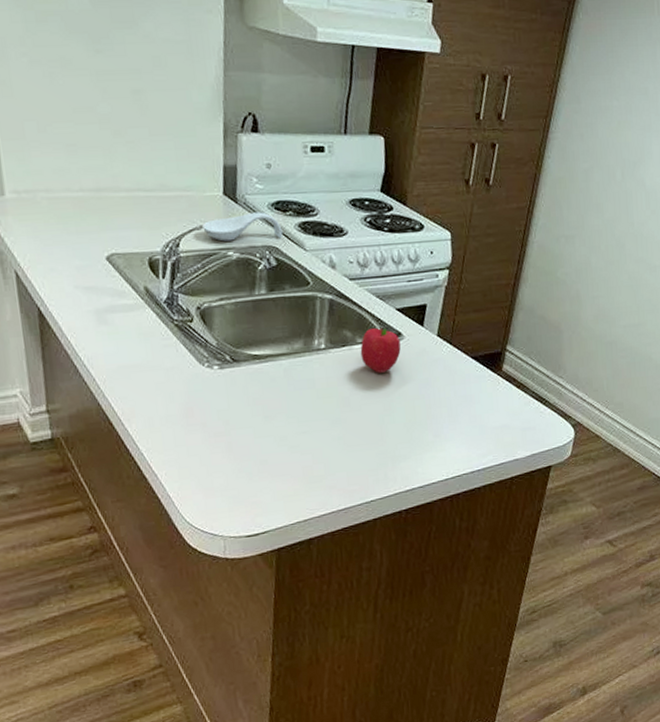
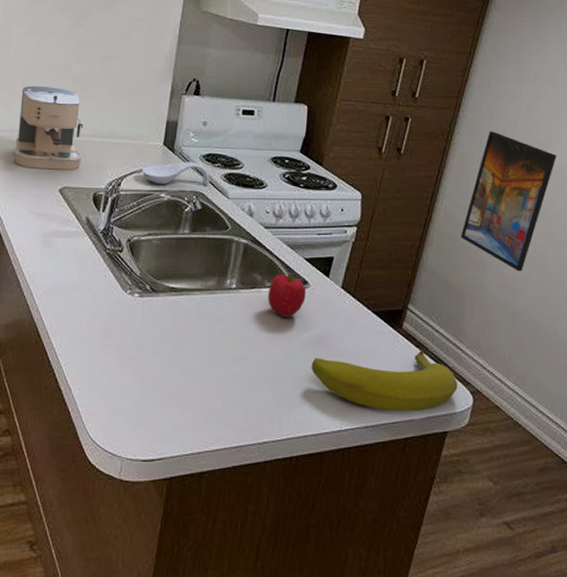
coffee maker: none [38,132,128,235] -> present [13,86,83,170]
banana: none [412,389,560,454] -> present [311,349,458,412]
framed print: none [556,152,649,301] -> present [461,131,557,272]

